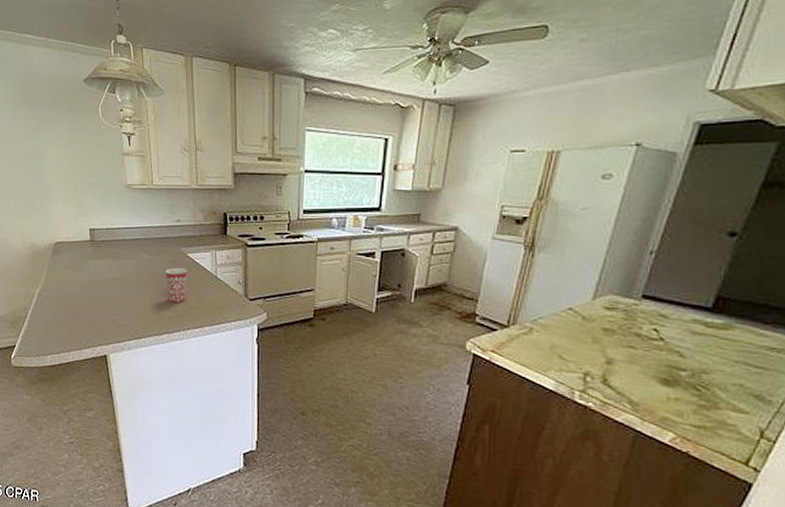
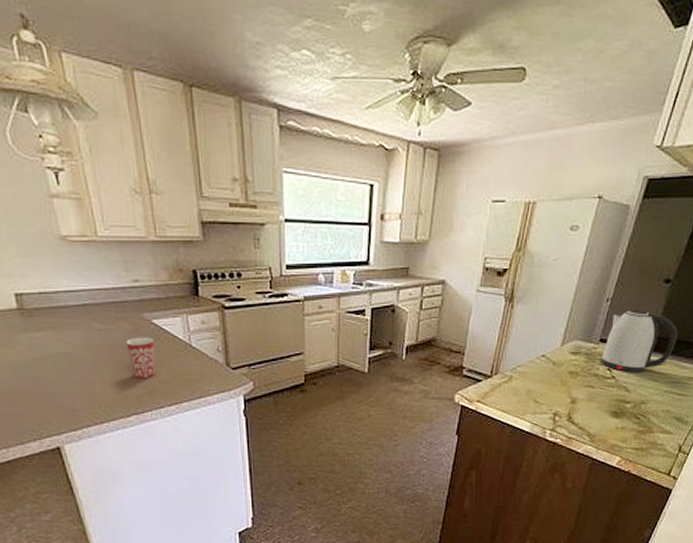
kettle: none [644,265,752,337] -> present [601,310,679,373]

